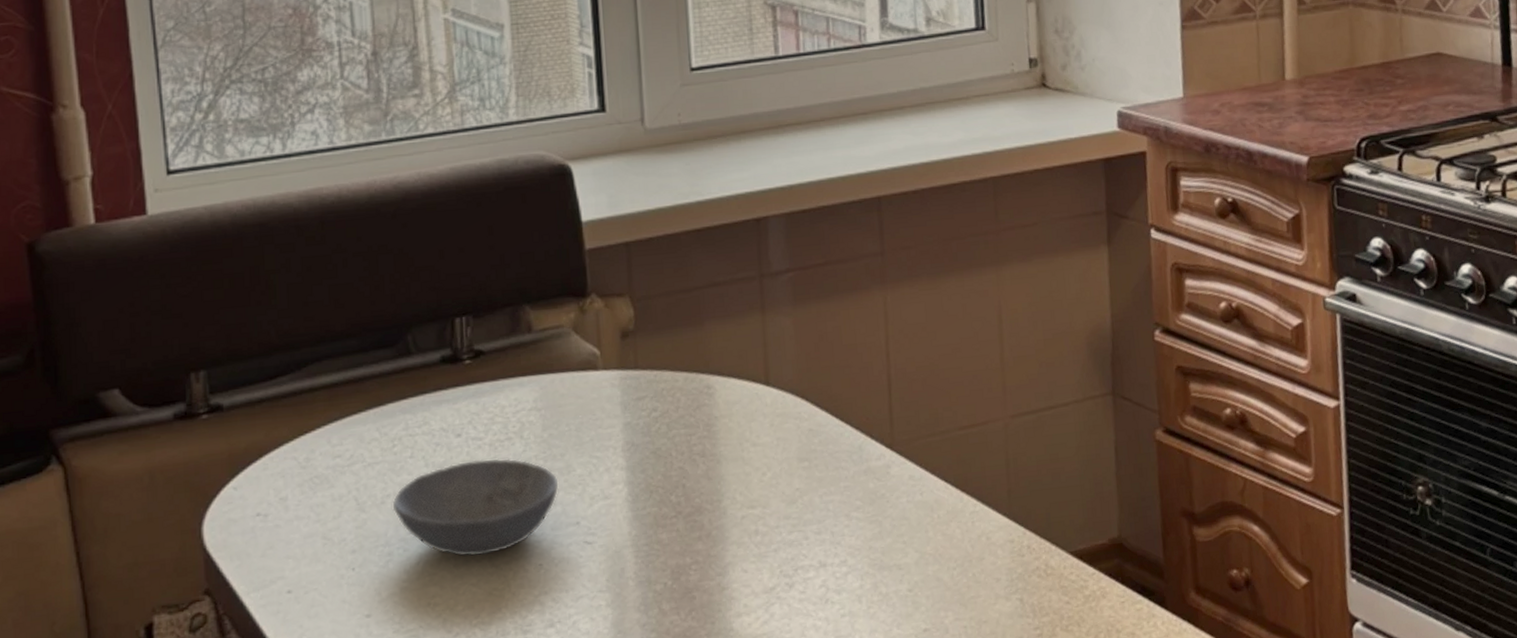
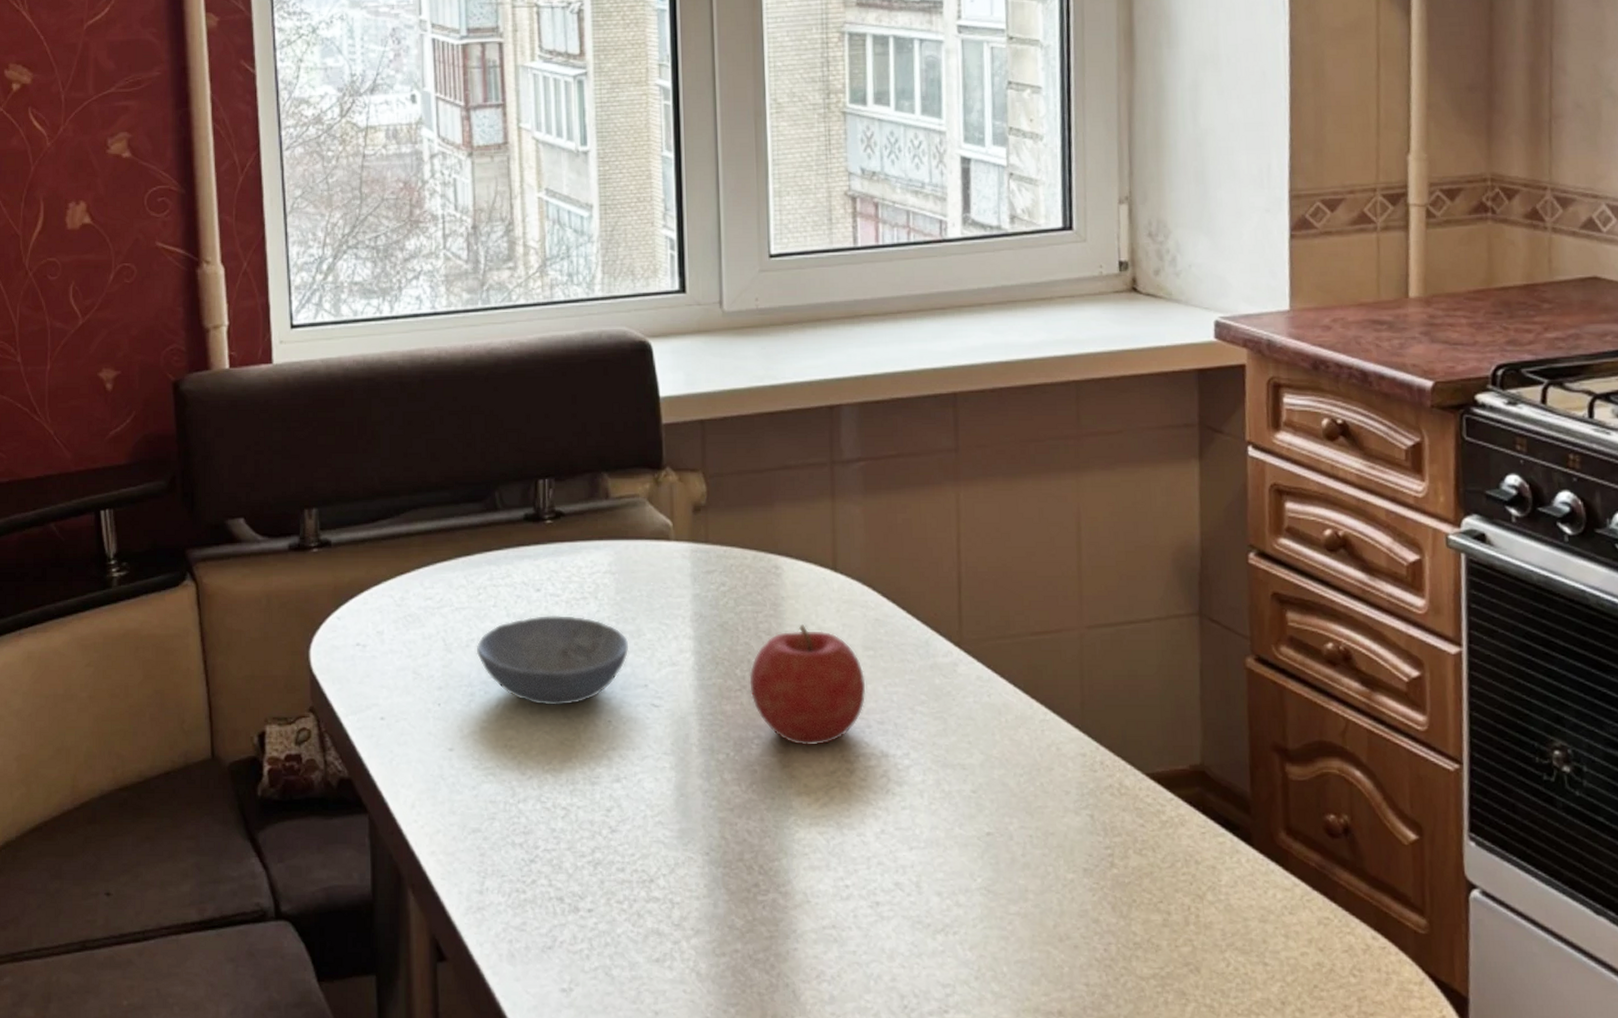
fruit: none [684,443,803,566] -> present [749,625,866,746]

